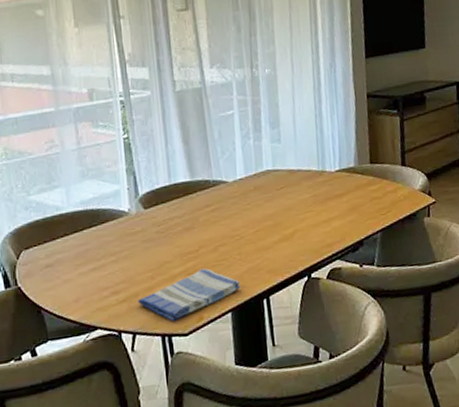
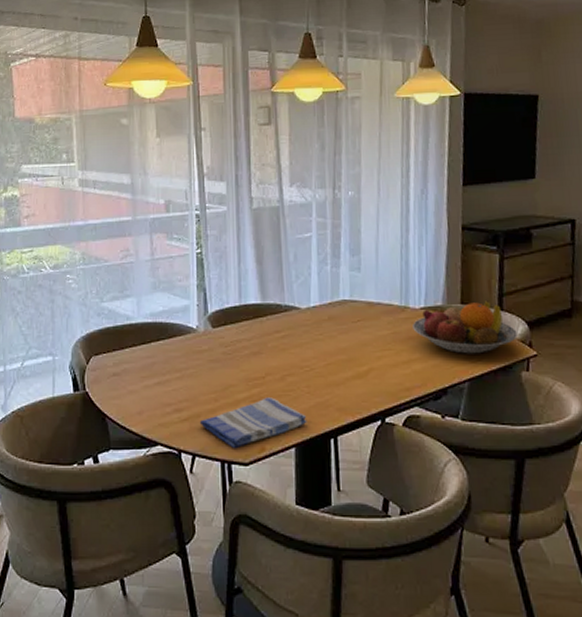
fruit bowl: none [330,158,419,208] -> present [413,301,518,354]

